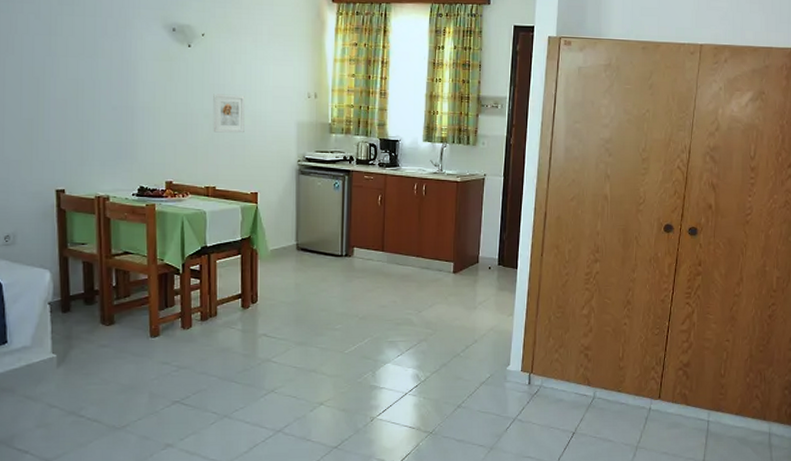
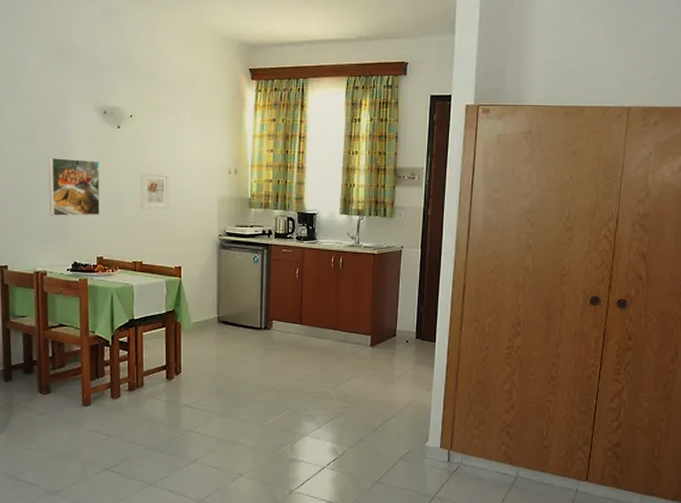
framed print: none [111,75,169,139] -> present [48,157,100,216]

